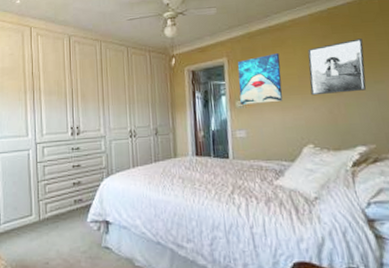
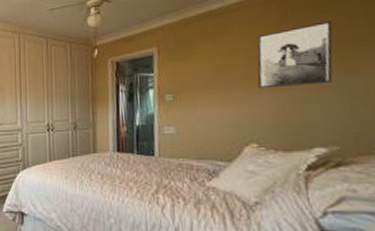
wall art: present [237,53,283,105] -> none [169,41,222,99]

